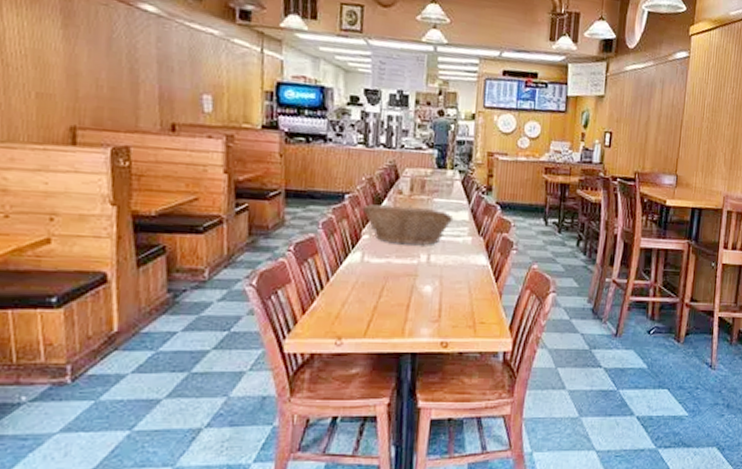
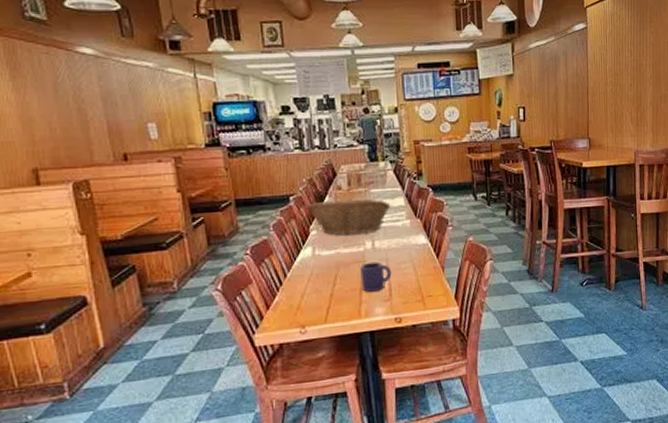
mug: none [409,277,445,310] -> present [360,261,392,292]

